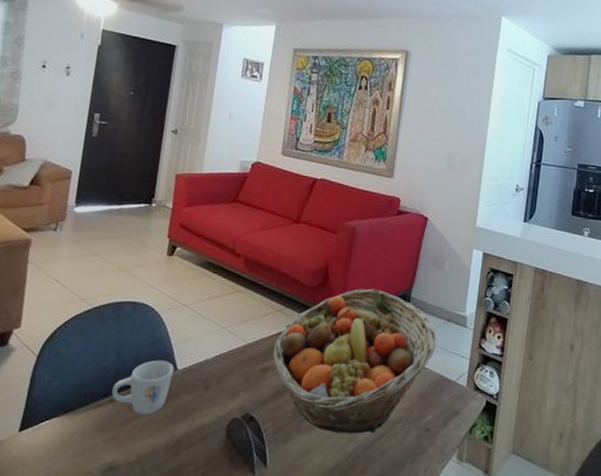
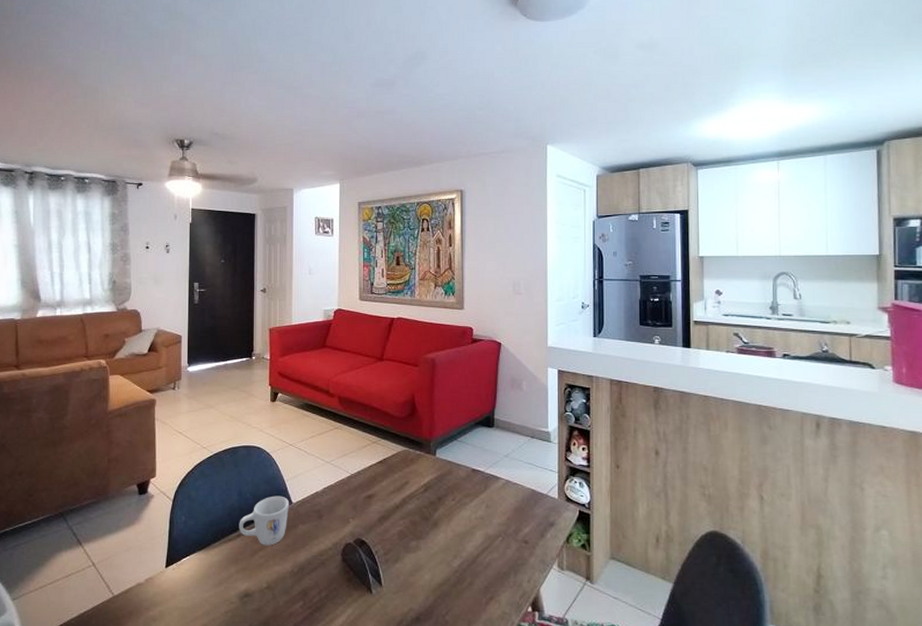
fruit basket: present [272,288,437,434] -> none [374,414,525,551]

